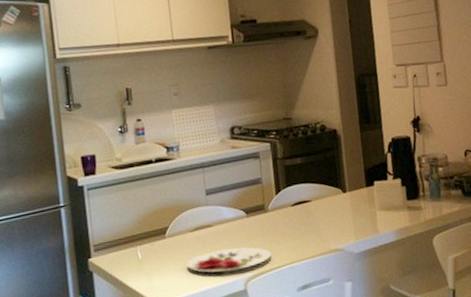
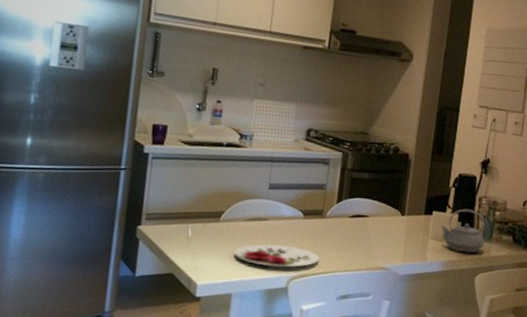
teapot: none [385,171,435,217] -> present [440,208,485,253]

